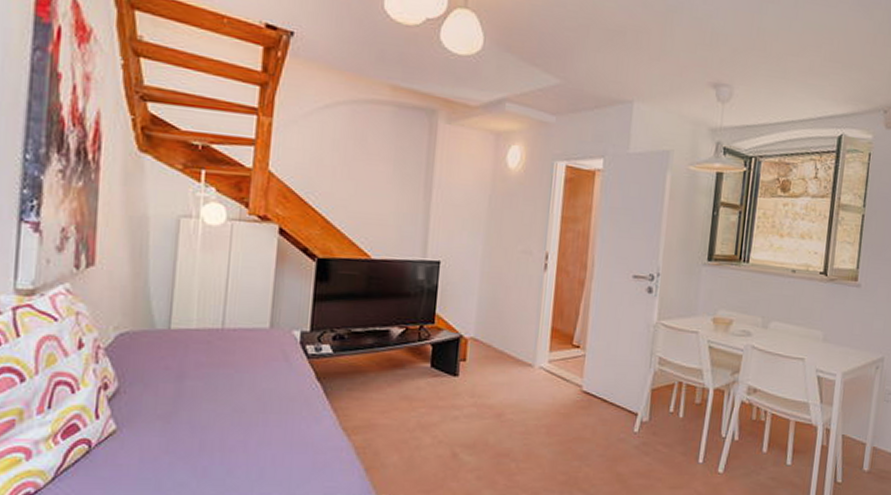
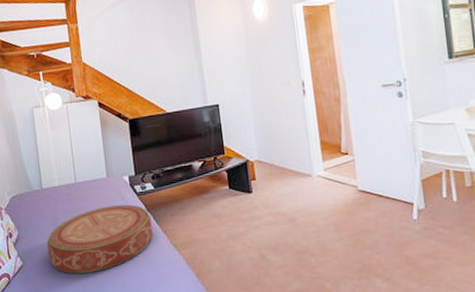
cushion: none [158,366,320,451] -> present [47,204,153,274]

